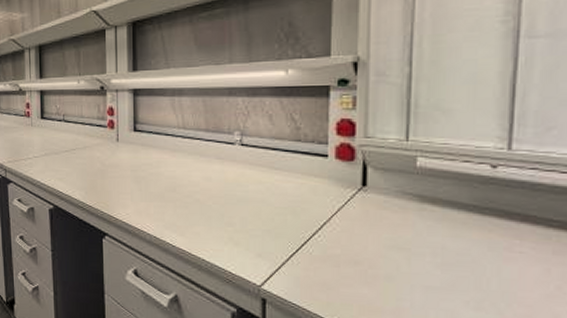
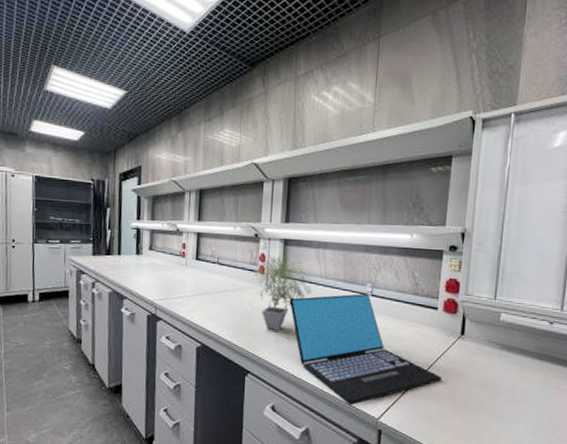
potted plant: none [102,99,170,189] -> present [253,248,313,330]
laptop: none [144,143,341,271] -> present [289,293,442,406]

